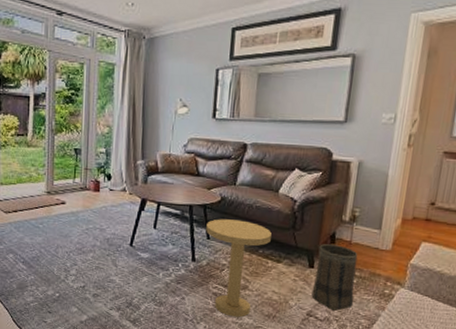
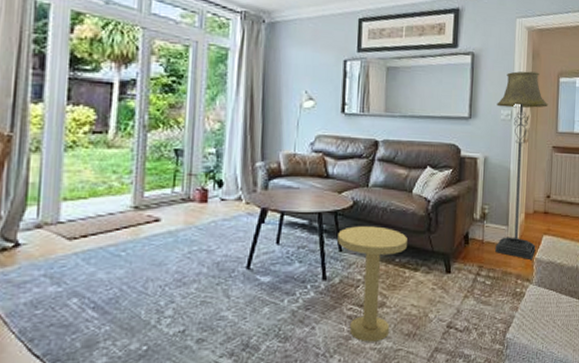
basket: present [311,244,358,311] -> none [450,245,490,318]
floor lamp: none [364,71,444,264] -> present [495,71,549,259]

